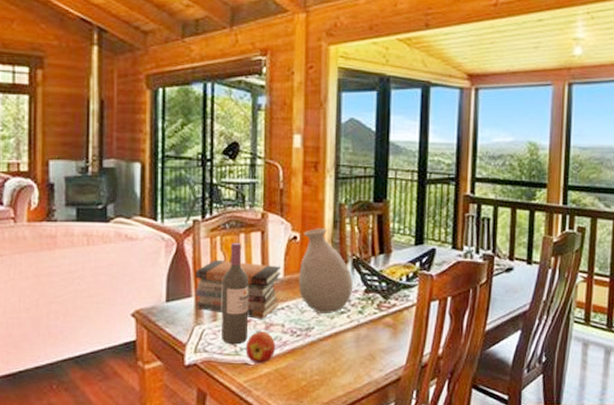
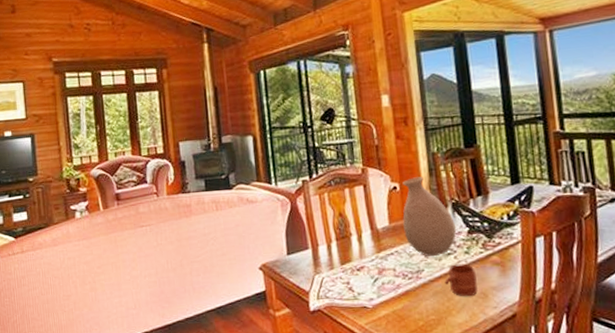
book stack: present [195,259,282,320] -> none [310,213,388,266]
wine bottle: present [222,242,248,345] -> none [334,196,363,291]
apple: present [246,332,275,363] -> none [362,276,390,306]
mug: none [334,324,367,358] -> present [445,264,478,297]

